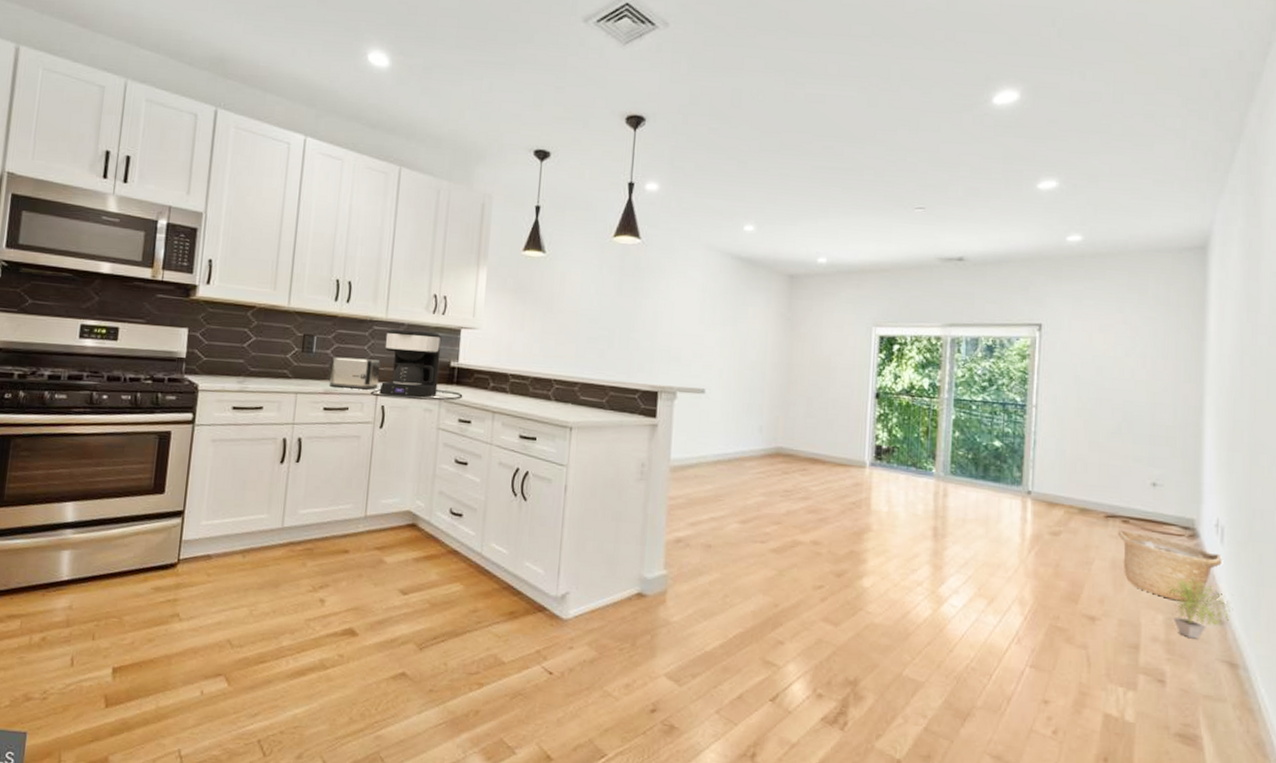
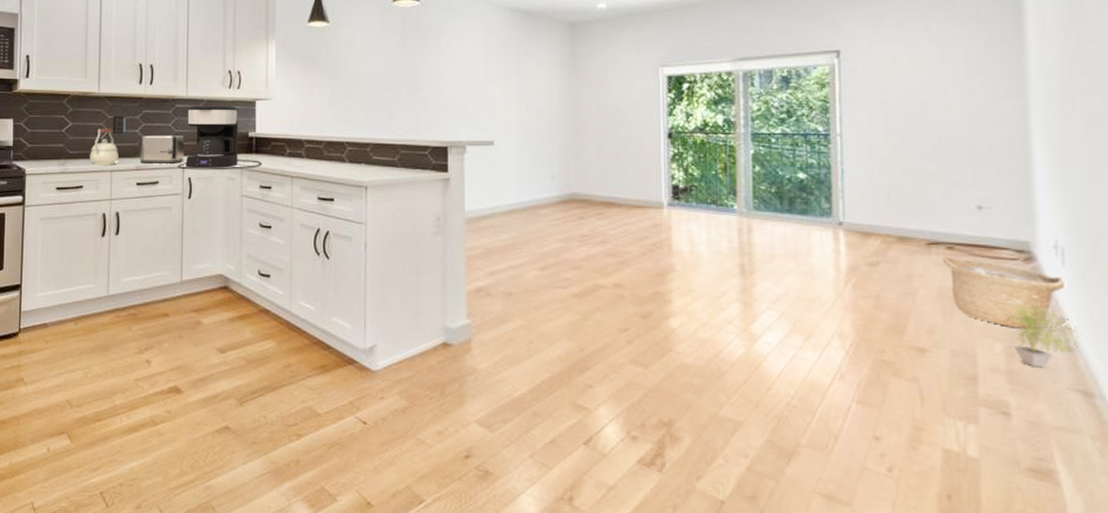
kettle: none [273,346,307,388] -> present [90,128,119,166]

